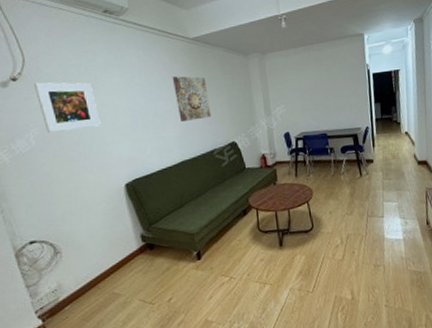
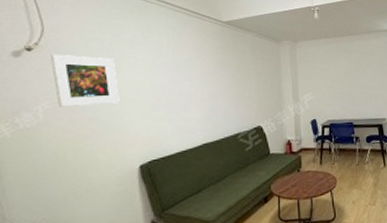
wall art: present [172,76,212,122] -> none [201,57,239,103]

